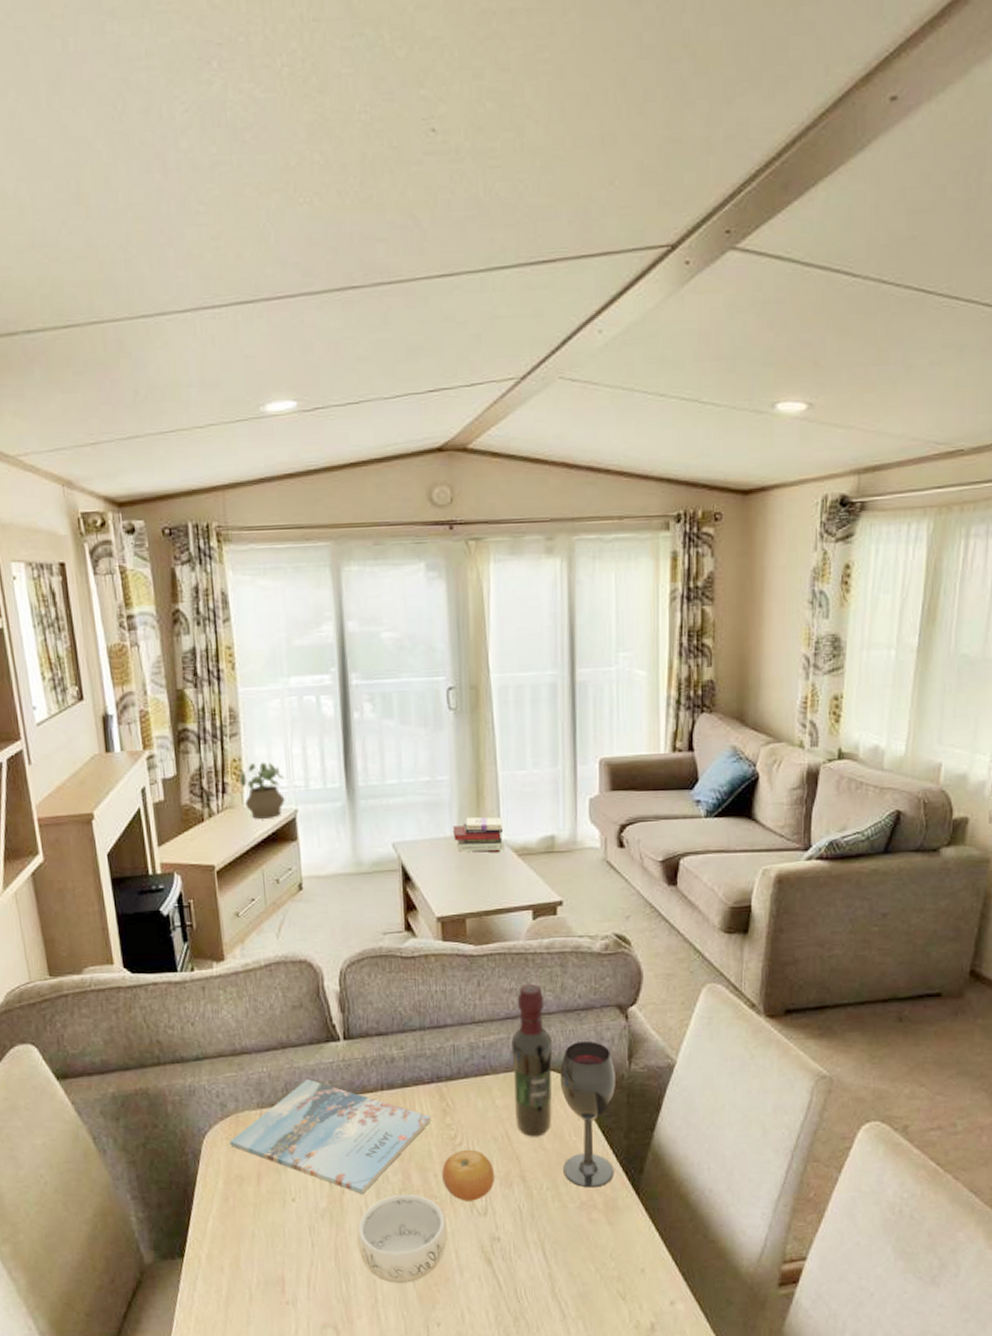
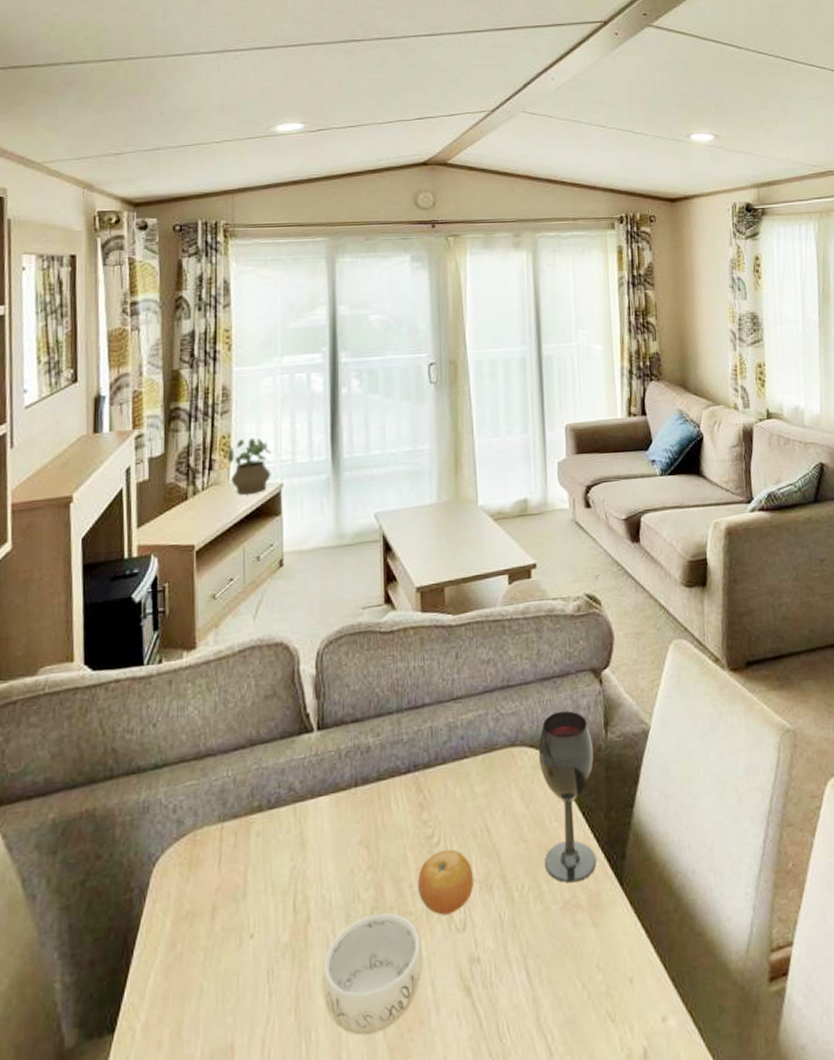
magazine: present [229,1079,431,1194] -> none [183,781,407,919]
books: present [452,816,505,852] -> none [432,483,481,519]
wine bottle: present [511,984,553,1137] -> none [490,653,532,827]

